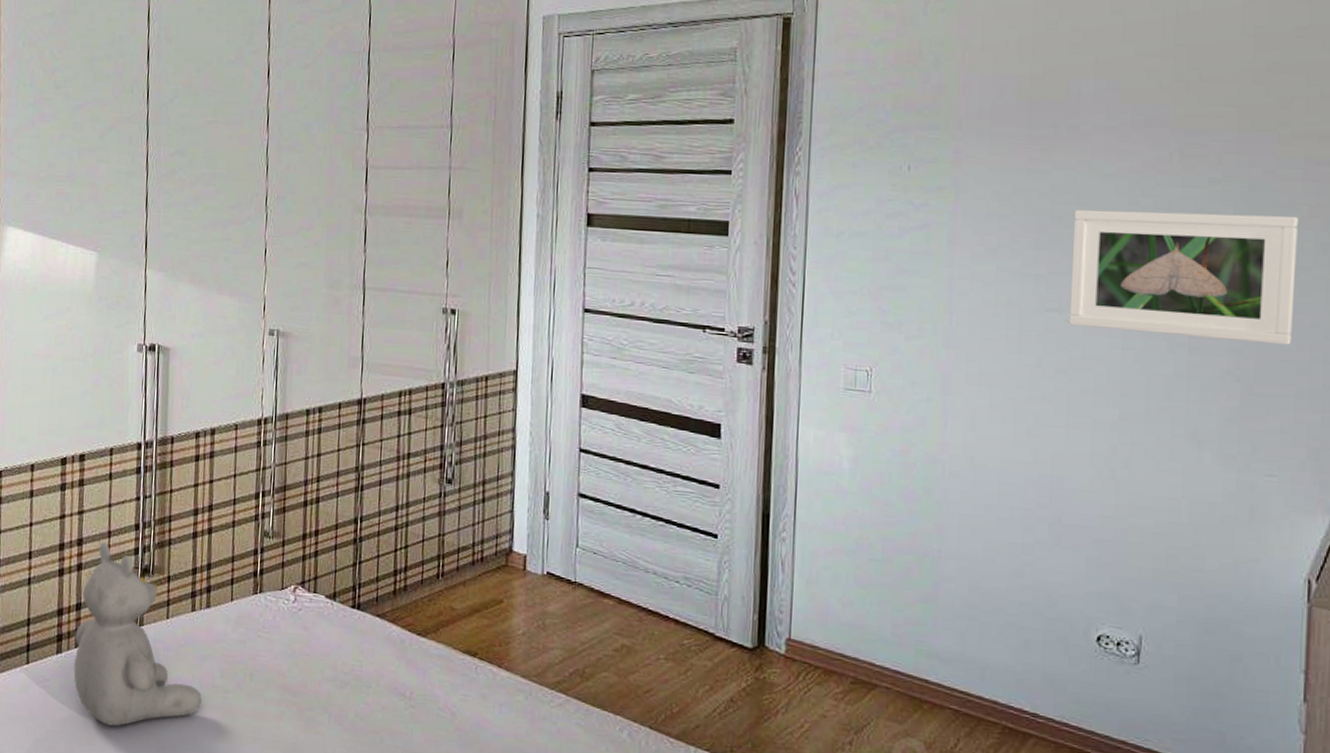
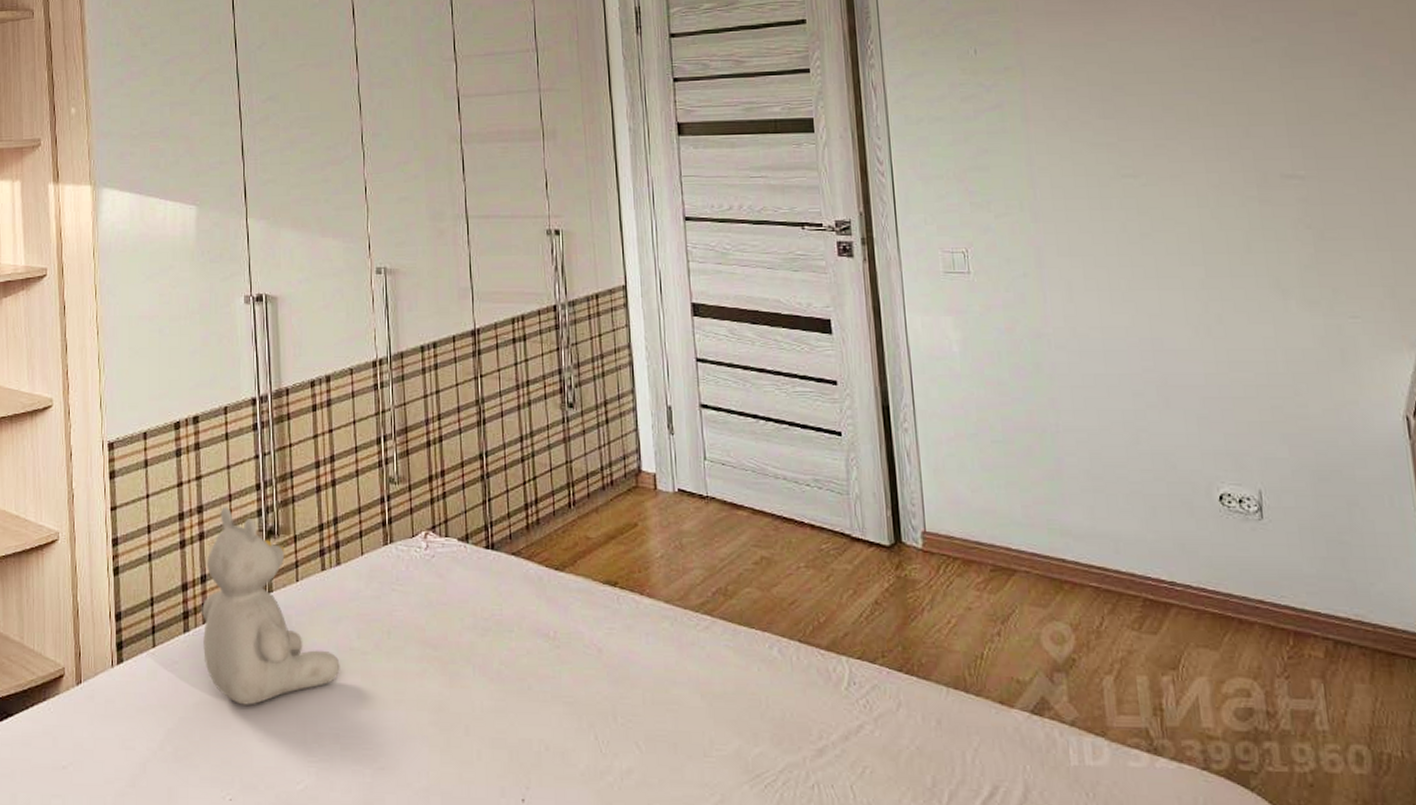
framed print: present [1069,209,1298,345] -> none [1133,66,1352,190]

